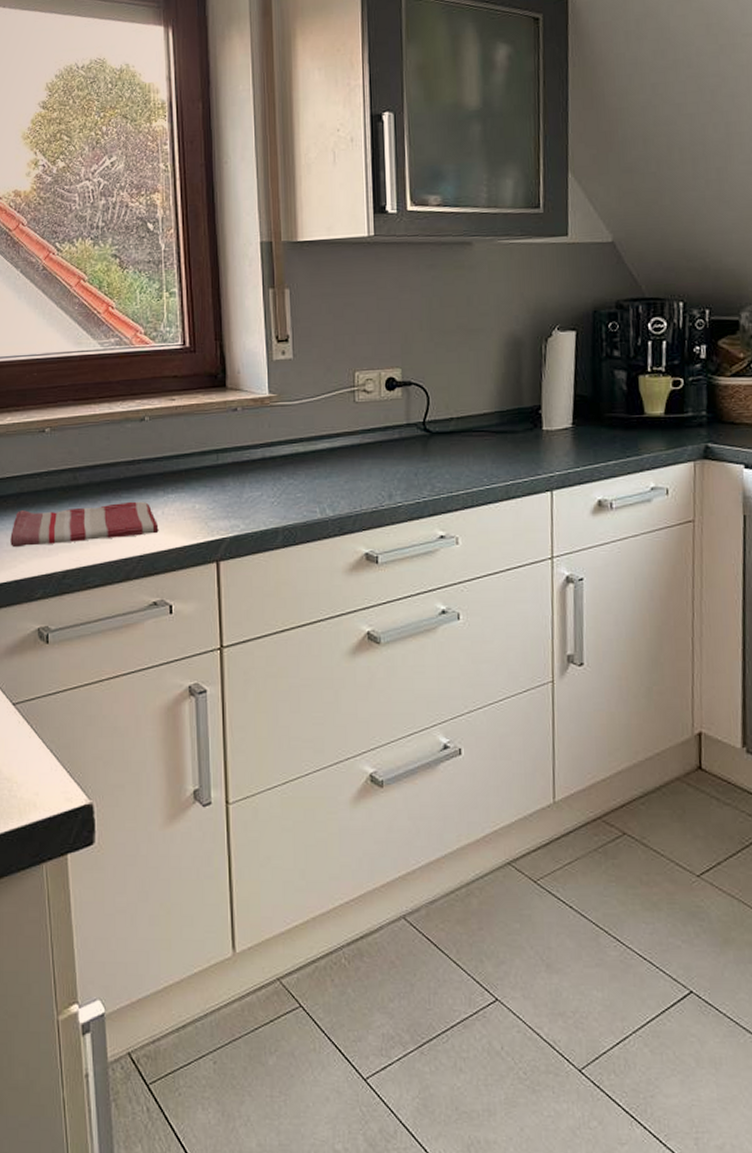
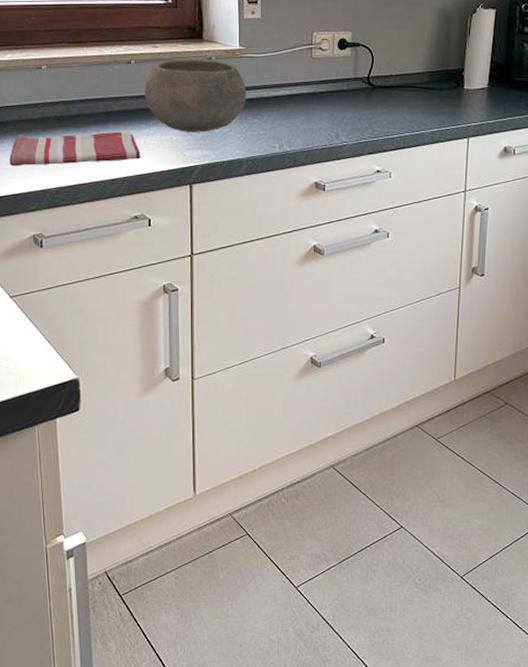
bowl: none [161,411,279,499] -> present [145,59,246,132]

